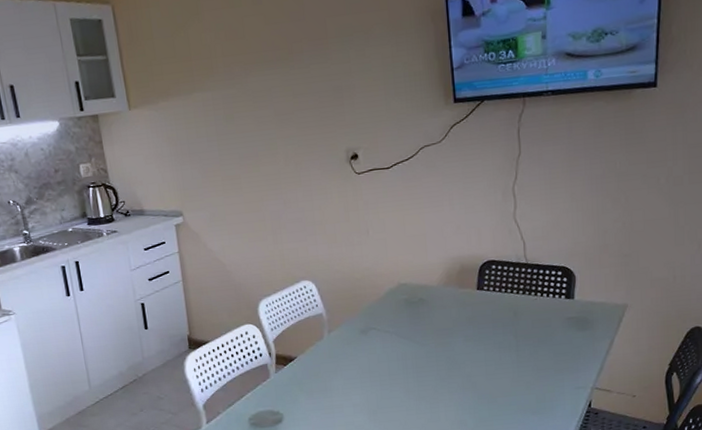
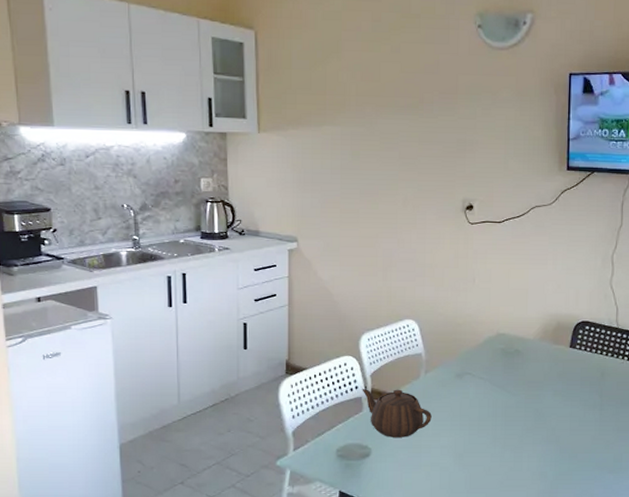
teapot: none [266,352,341,401] -> present [362,389,432,437]

